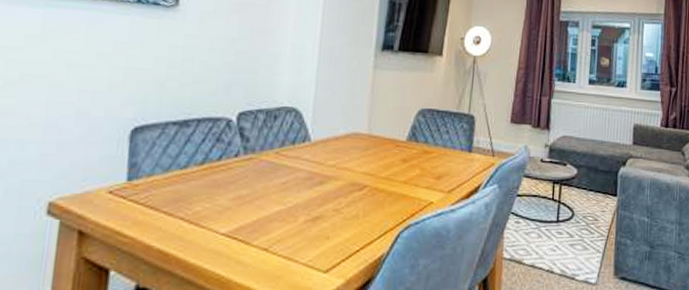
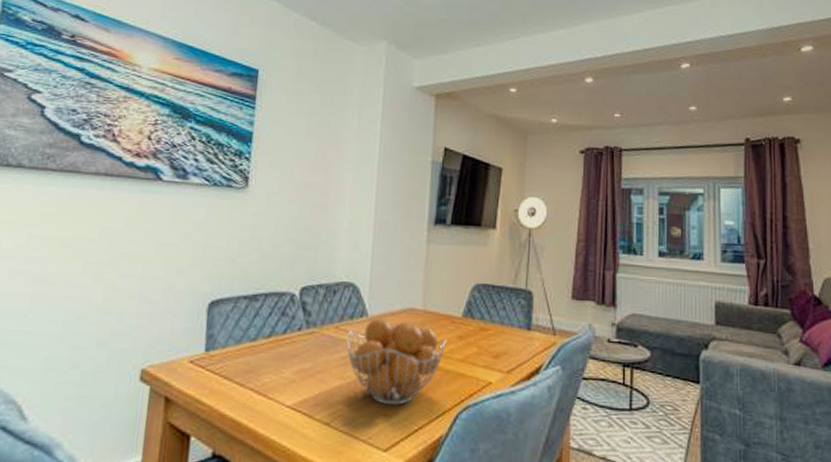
fruit basket: none [287,143,390,228] -> present [346,318,446,405]

